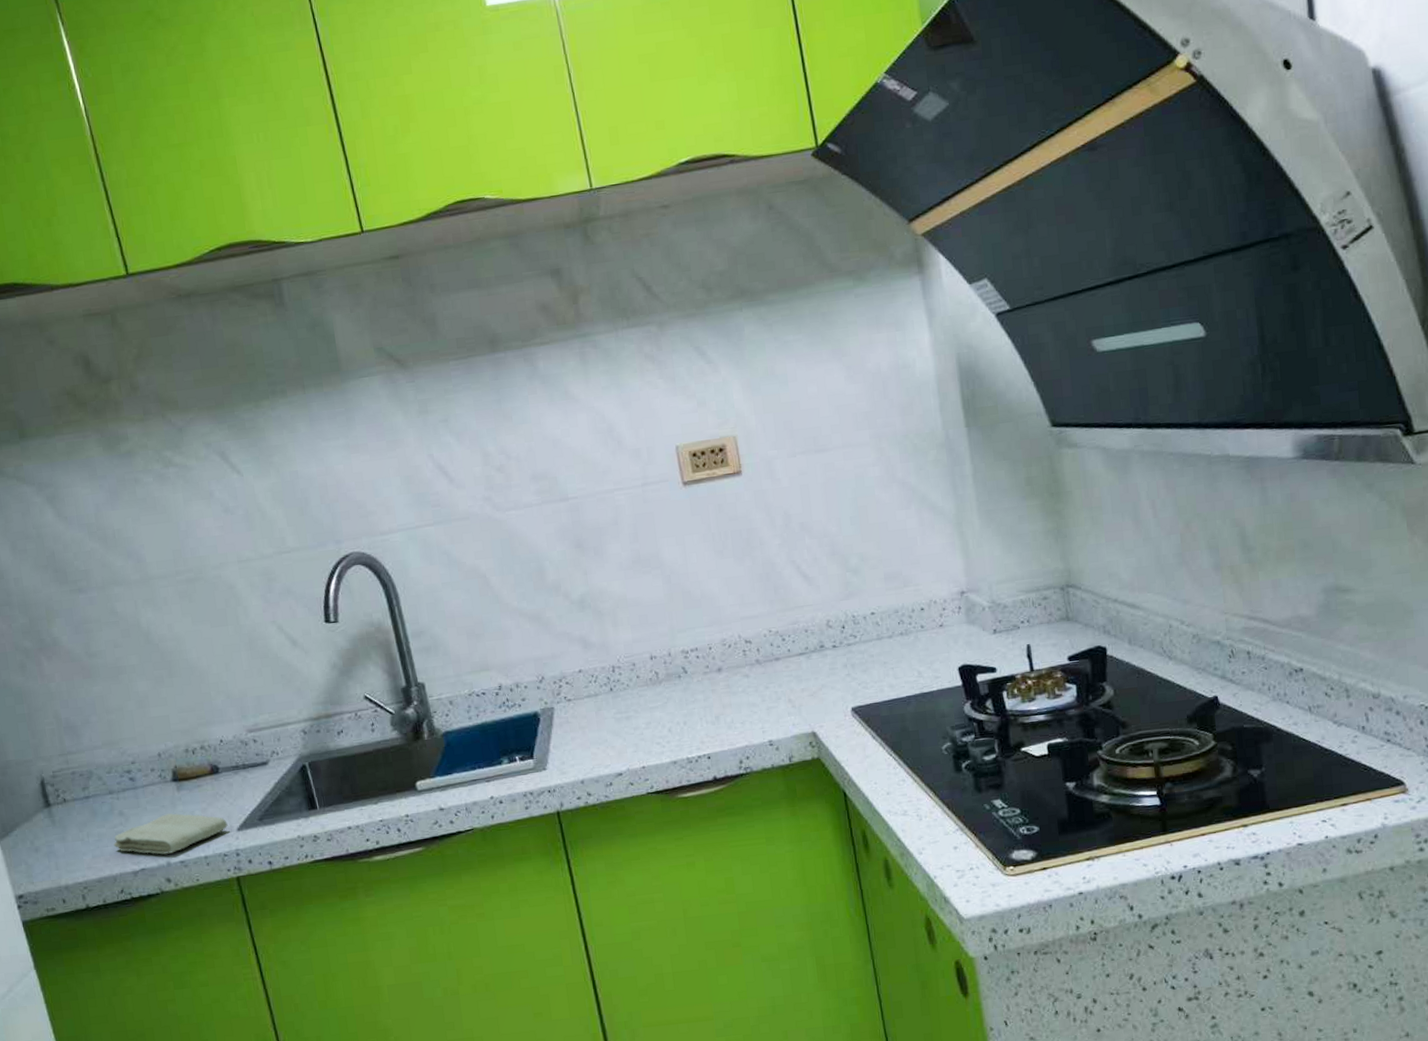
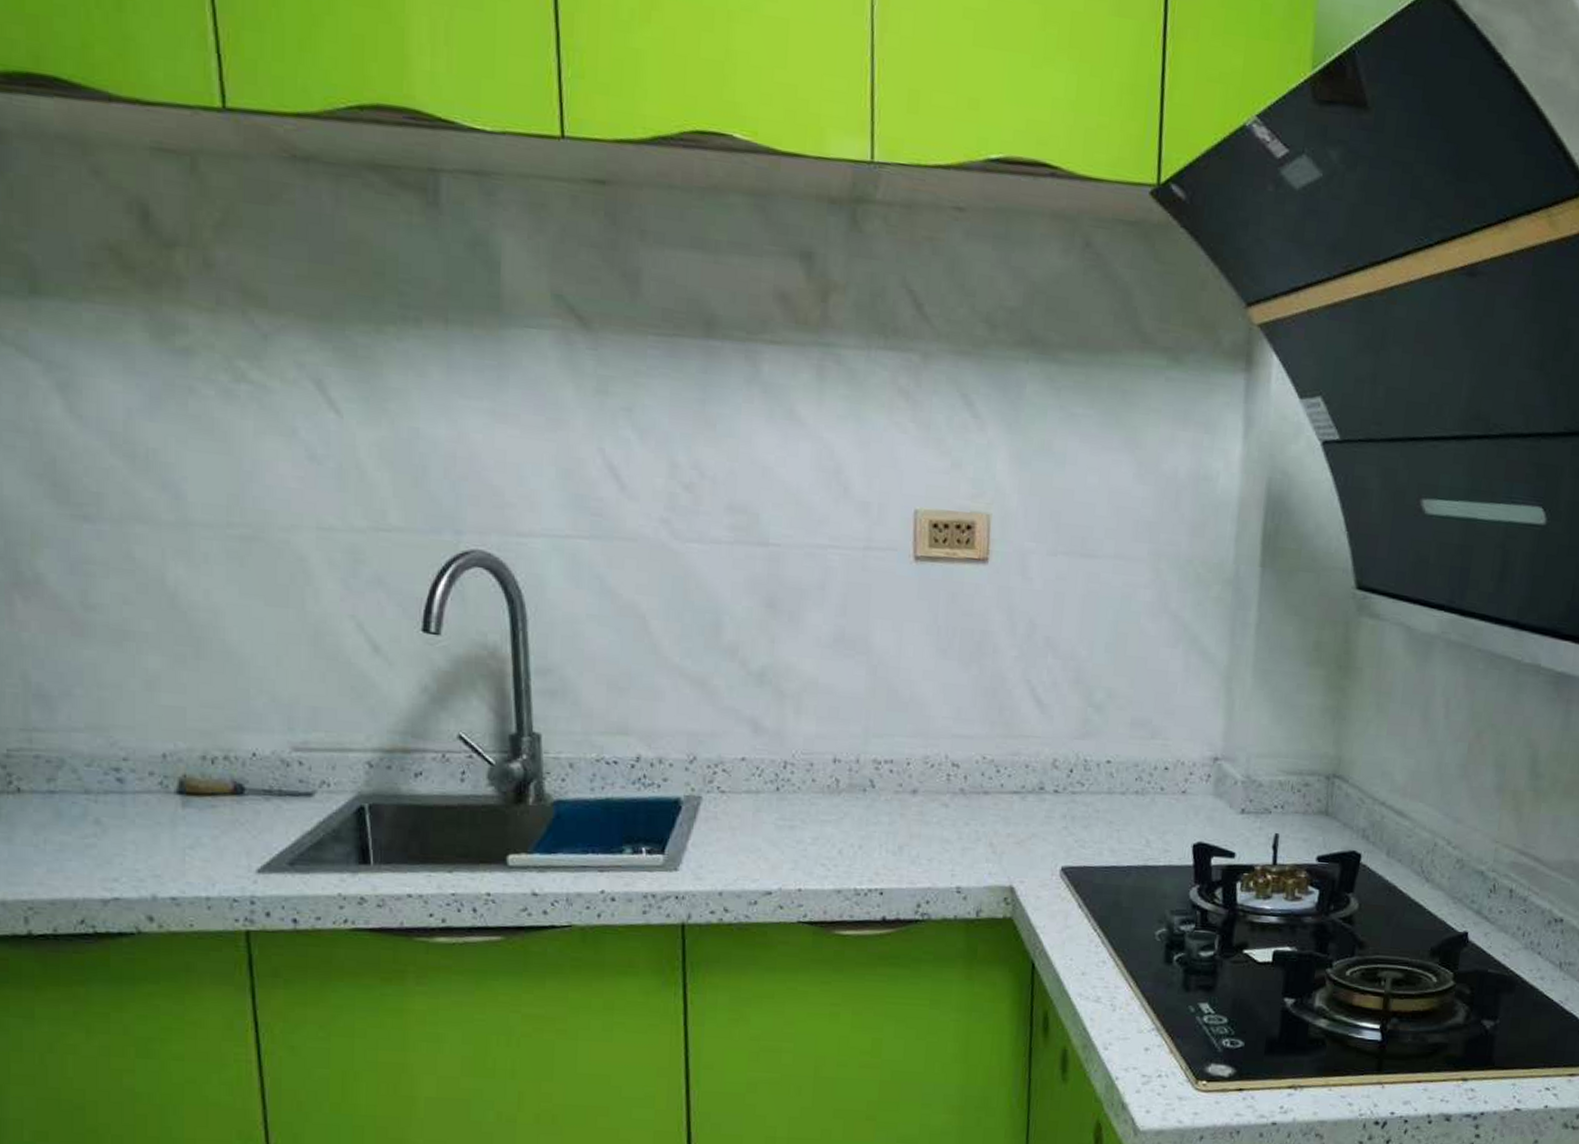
washcloth: present [113,813,228,855] -> none [80,832,245,886]

